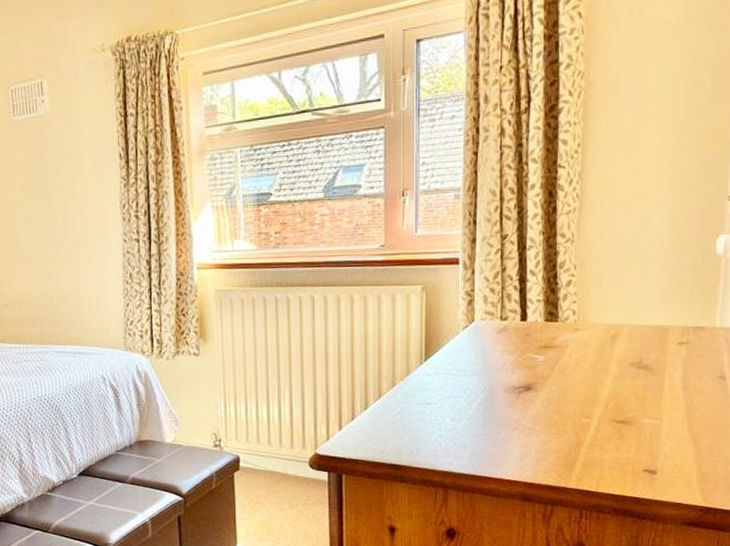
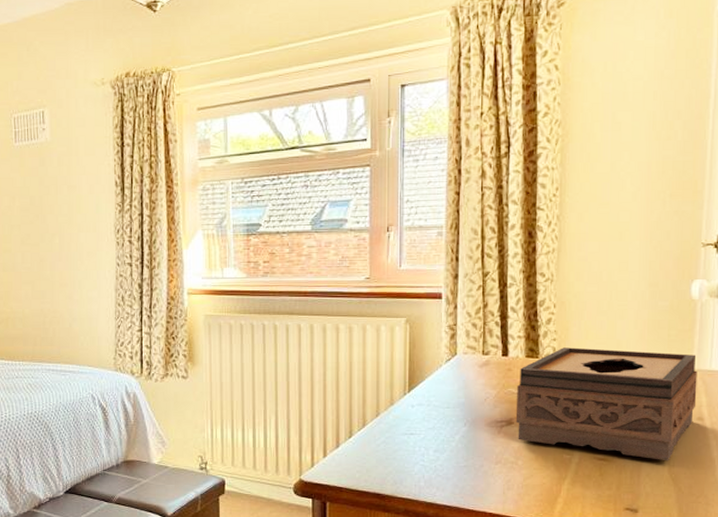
tissue box: none [534,309,720,422] -> present [515,347,698,461]

